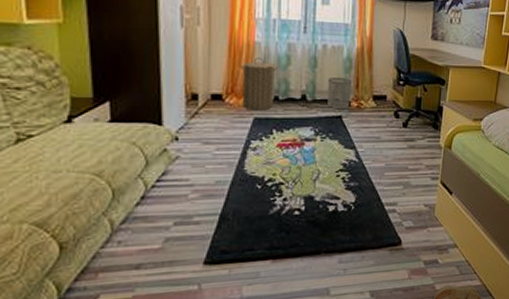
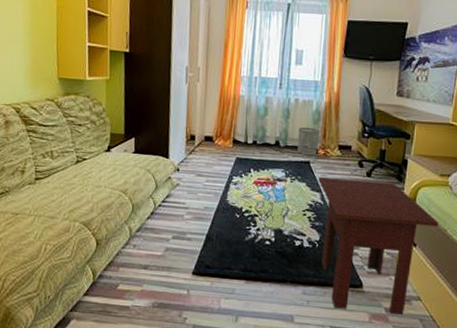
laundry hamper: present [239,57,278,111] -> none [227,108,257,152]
side table: none [352,132,473,271] -> present [318,177,439,315]

